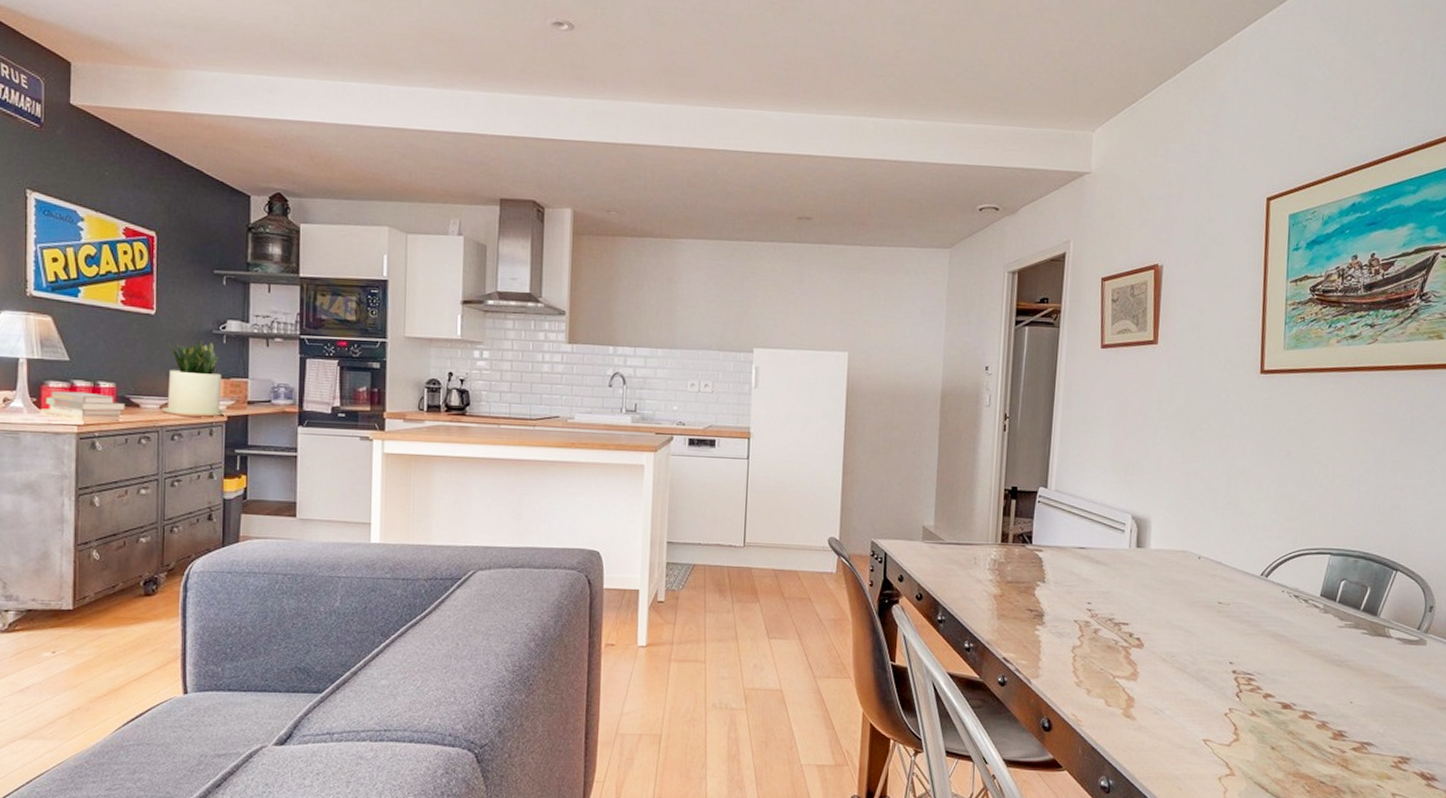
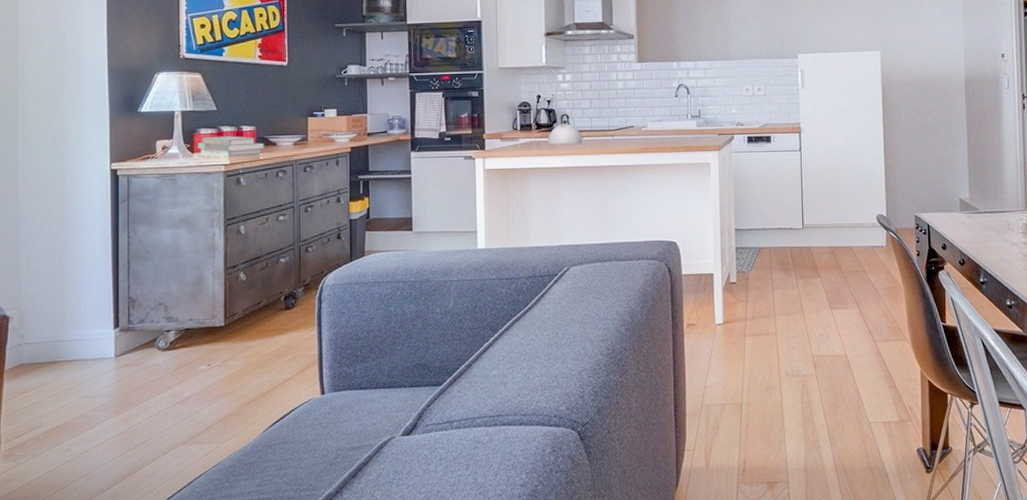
planter: present [161,338,225,418] -> none [295,84,349,151]
kettle: none [457,395,499,433] -> present [546,113,582,145]

